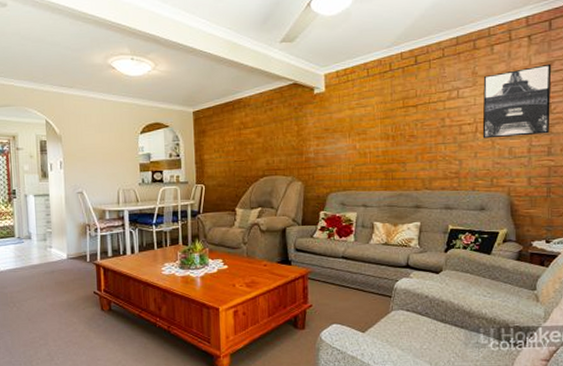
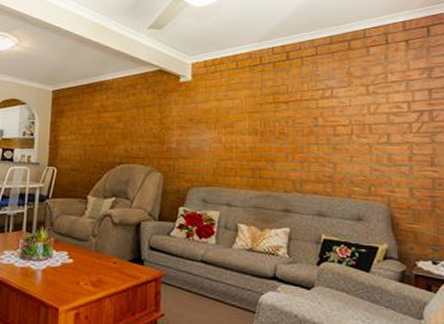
wall art: present [482,63,552,139] -> none [358,69,433,143]

